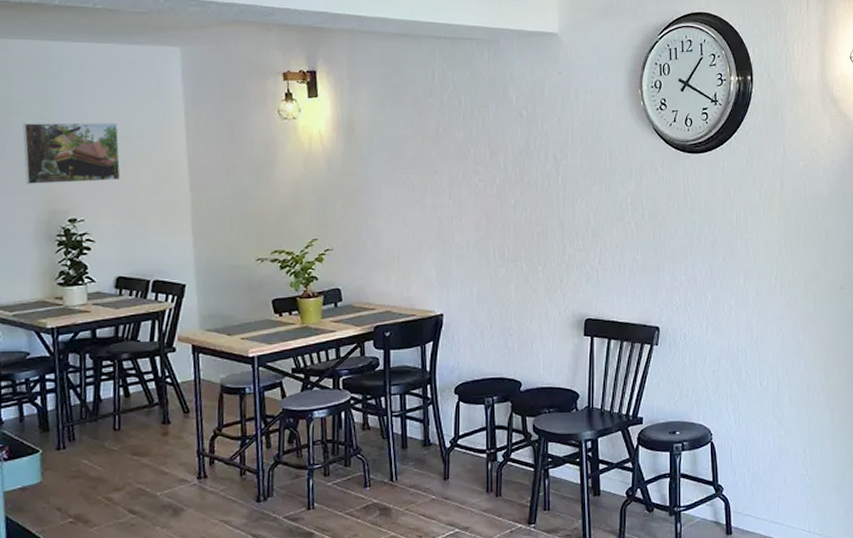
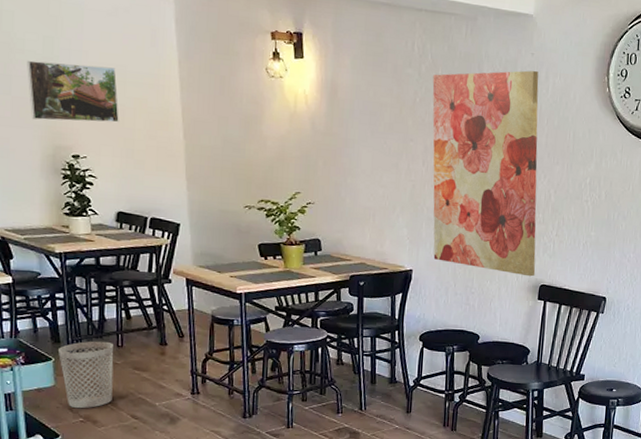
wastebasket: none [47,425,110,508] -> present [58,341,114,409]
wall art: none [456,90,579,311] -> present [432,70,539,277]

